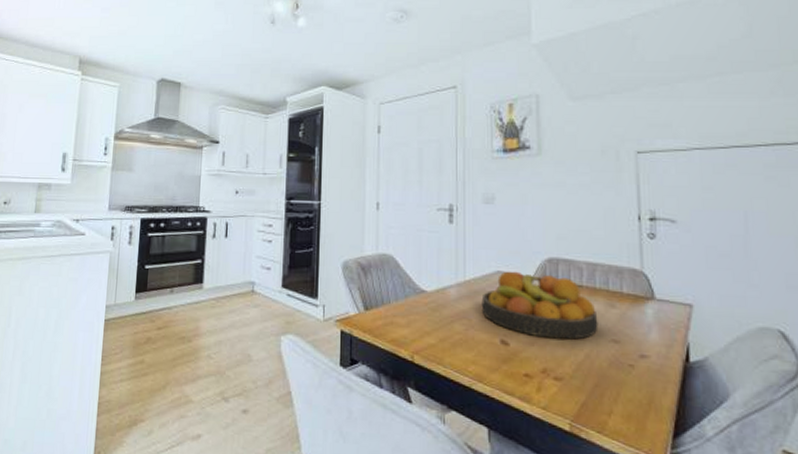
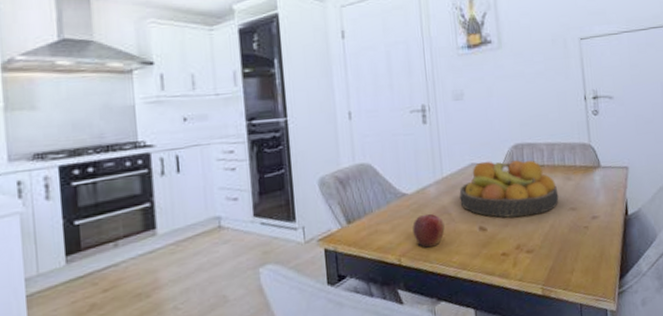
apple: none [429,315,463,351] -> present [413,214,445,248]

